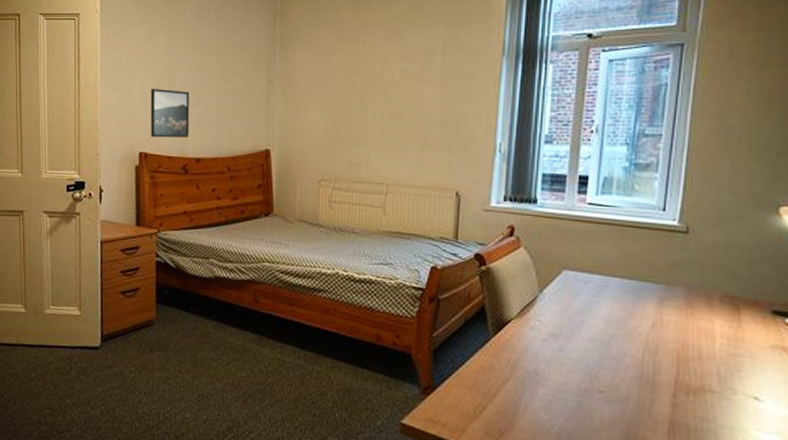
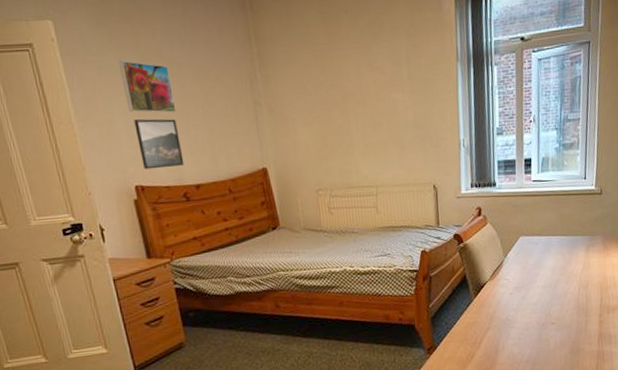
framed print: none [148,32,192,85] -> present [118,60,177,113]

